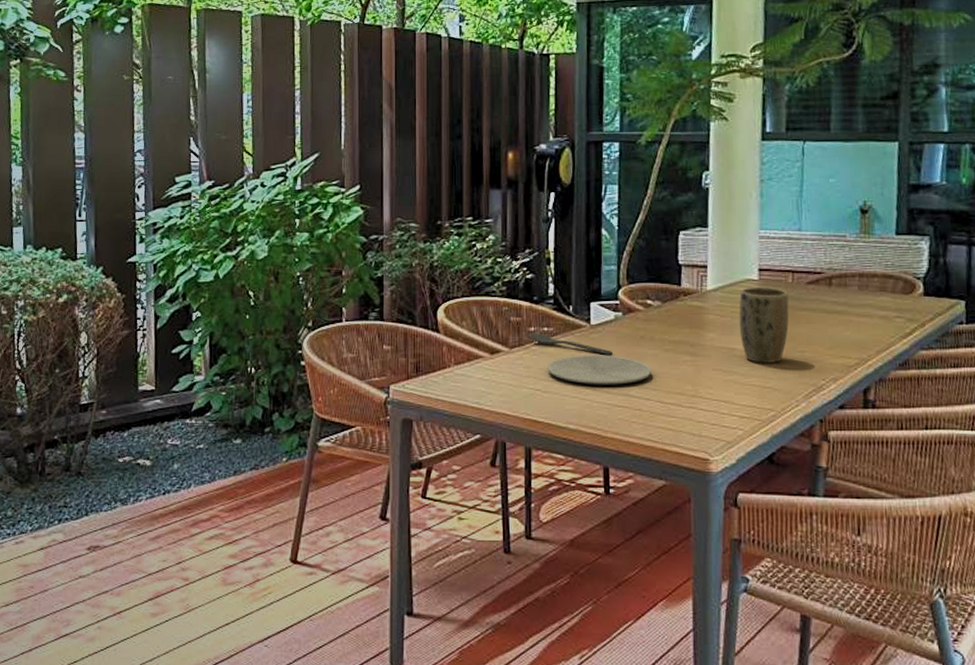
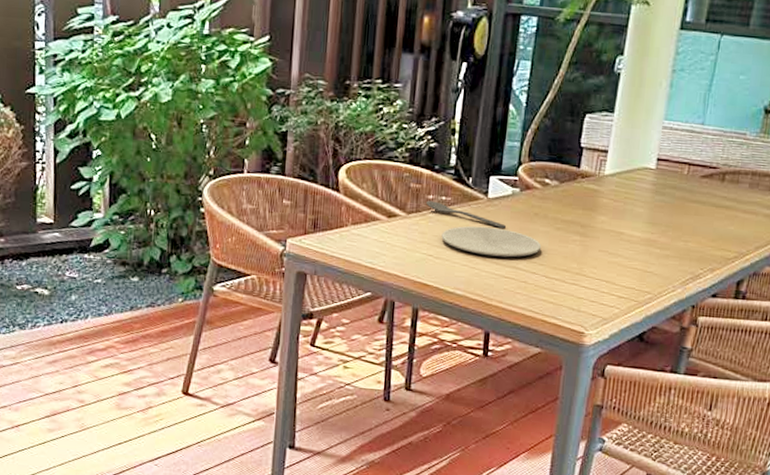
plant pot: present [739,286,789,363] -> none [630,175,682,250]

